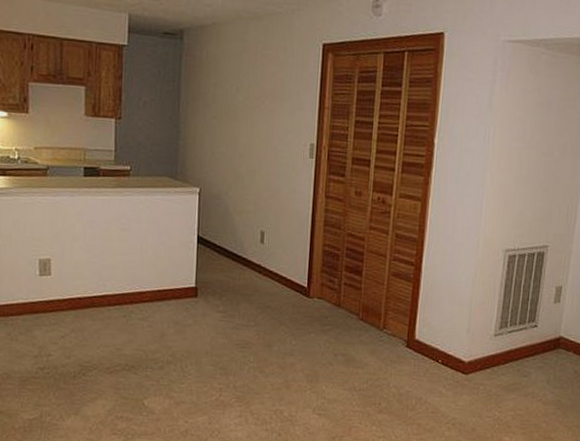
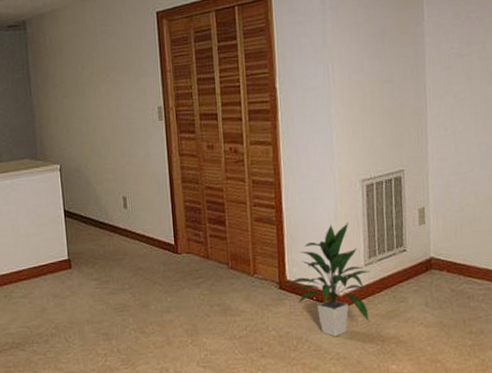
indoor plant: none [414,289,499,402] -> present [286,222,371,337]

